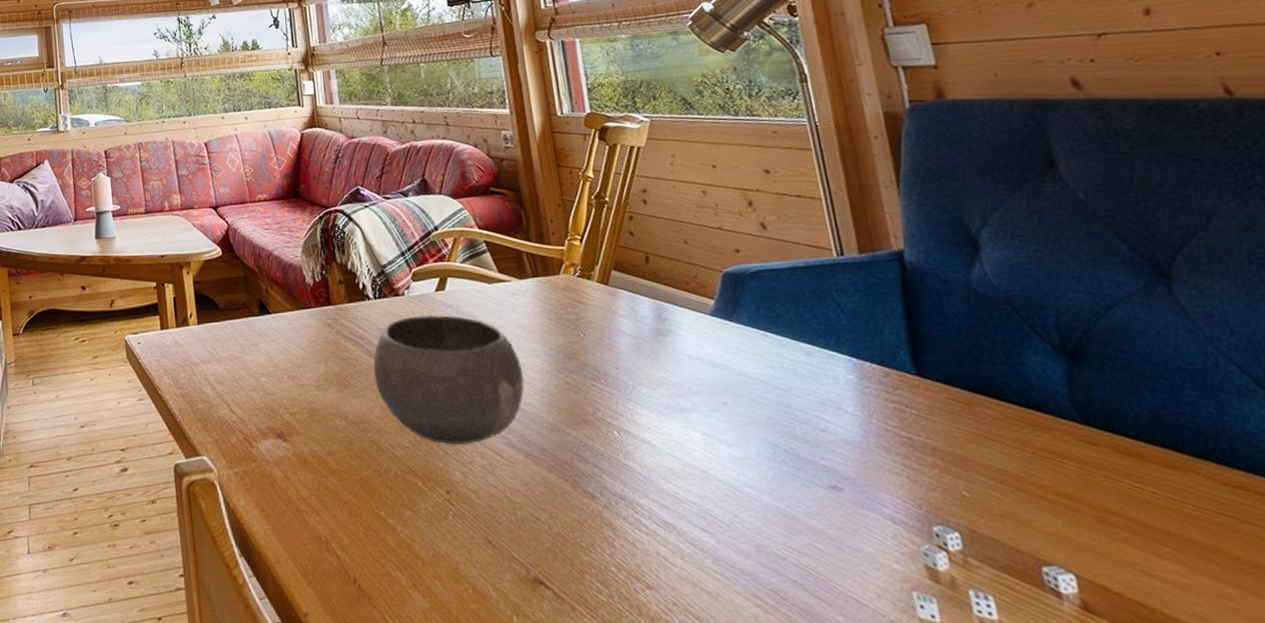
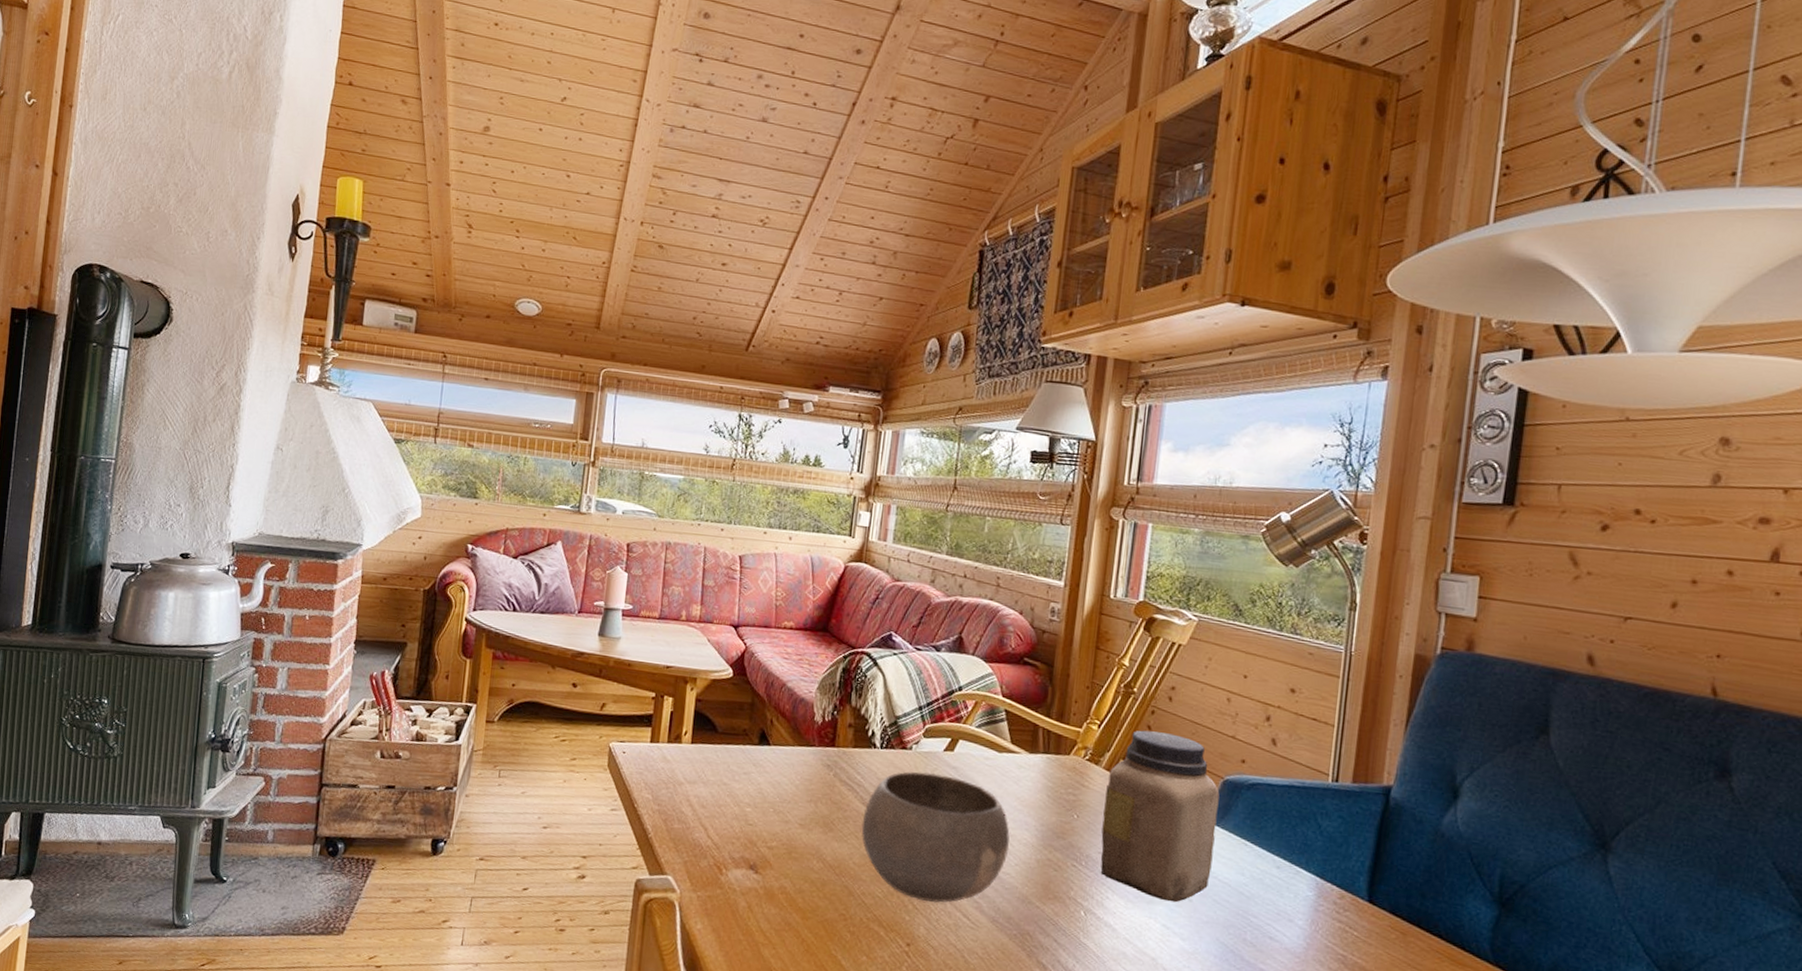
jar: none [604,236,739,408] -> present [1100,730,1220,903]

